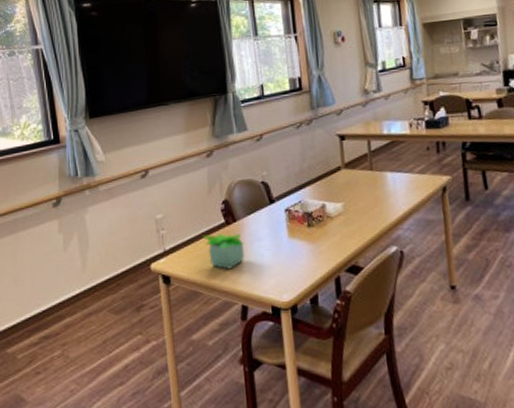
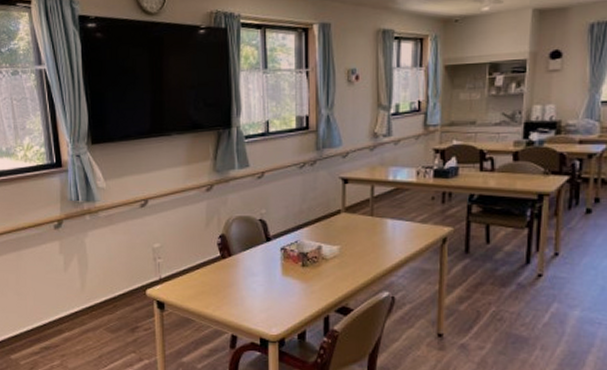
potted plant: present [202,233,245,270] -> none [197,265,238,301]

